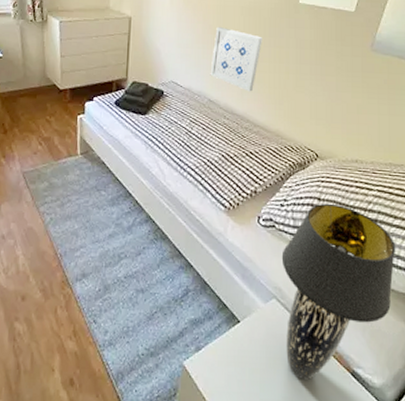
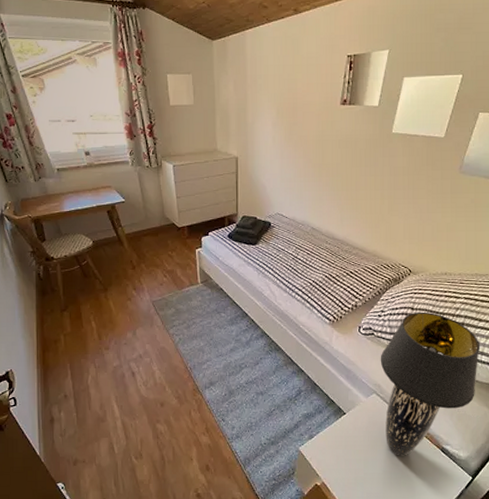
wall art: present [210,26,262,92] -> none [312,160,359,218]

